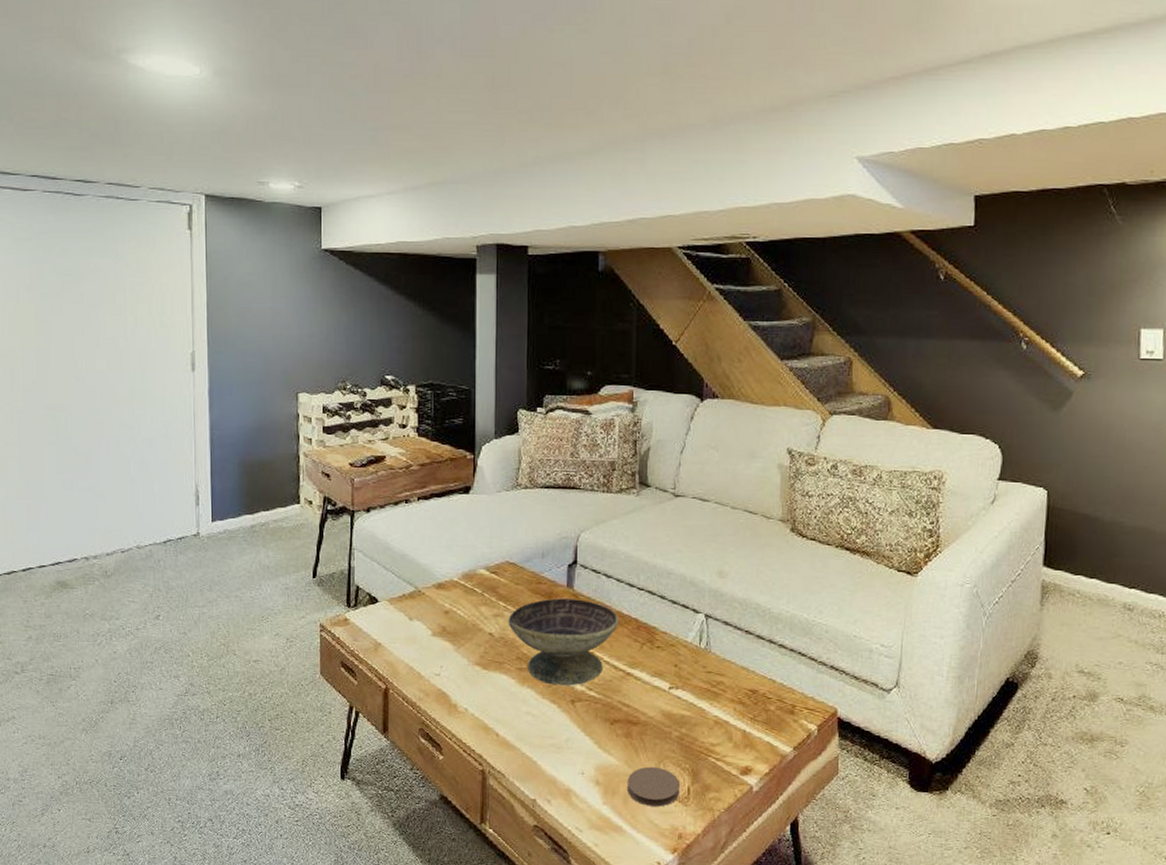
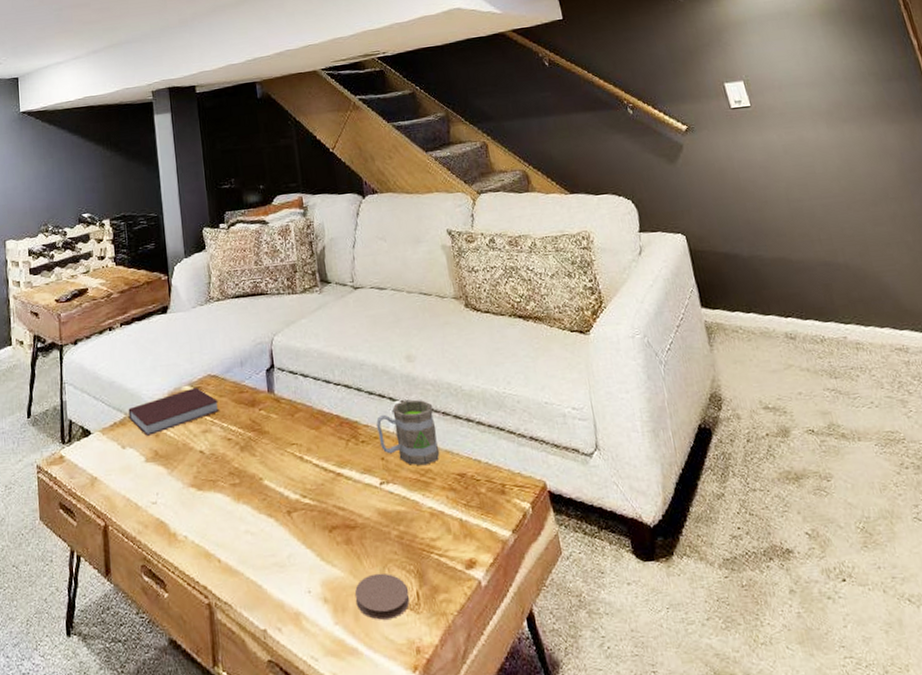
notebook: none [419,571,514,612] -> present [128,387,219,436]
decorative bowl: present [508,598,618,686] -> none [216,403,321,498]
mug: none [675,614,736,678] -> present [376,399,440,466]

